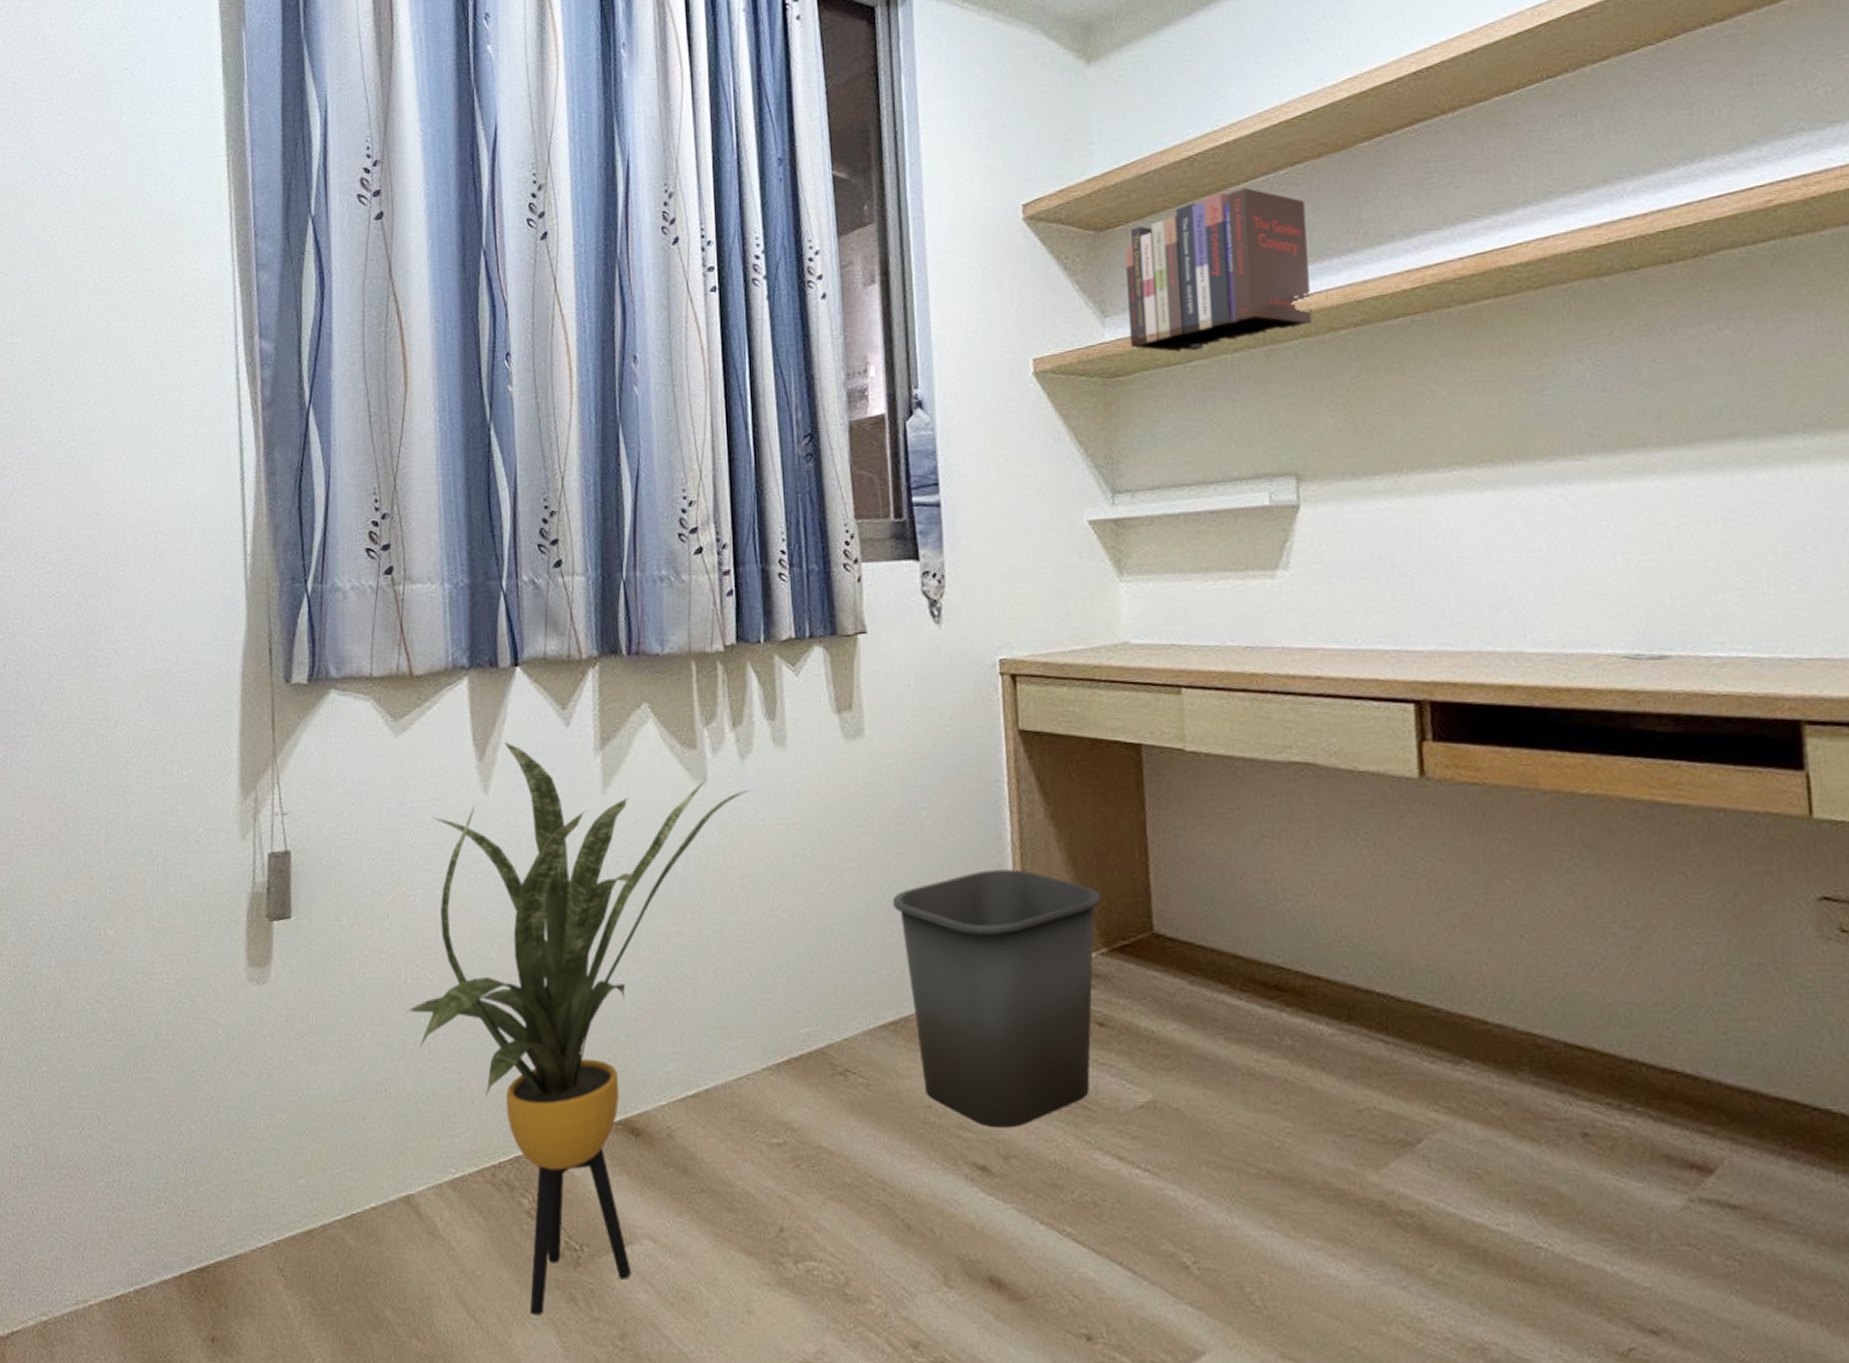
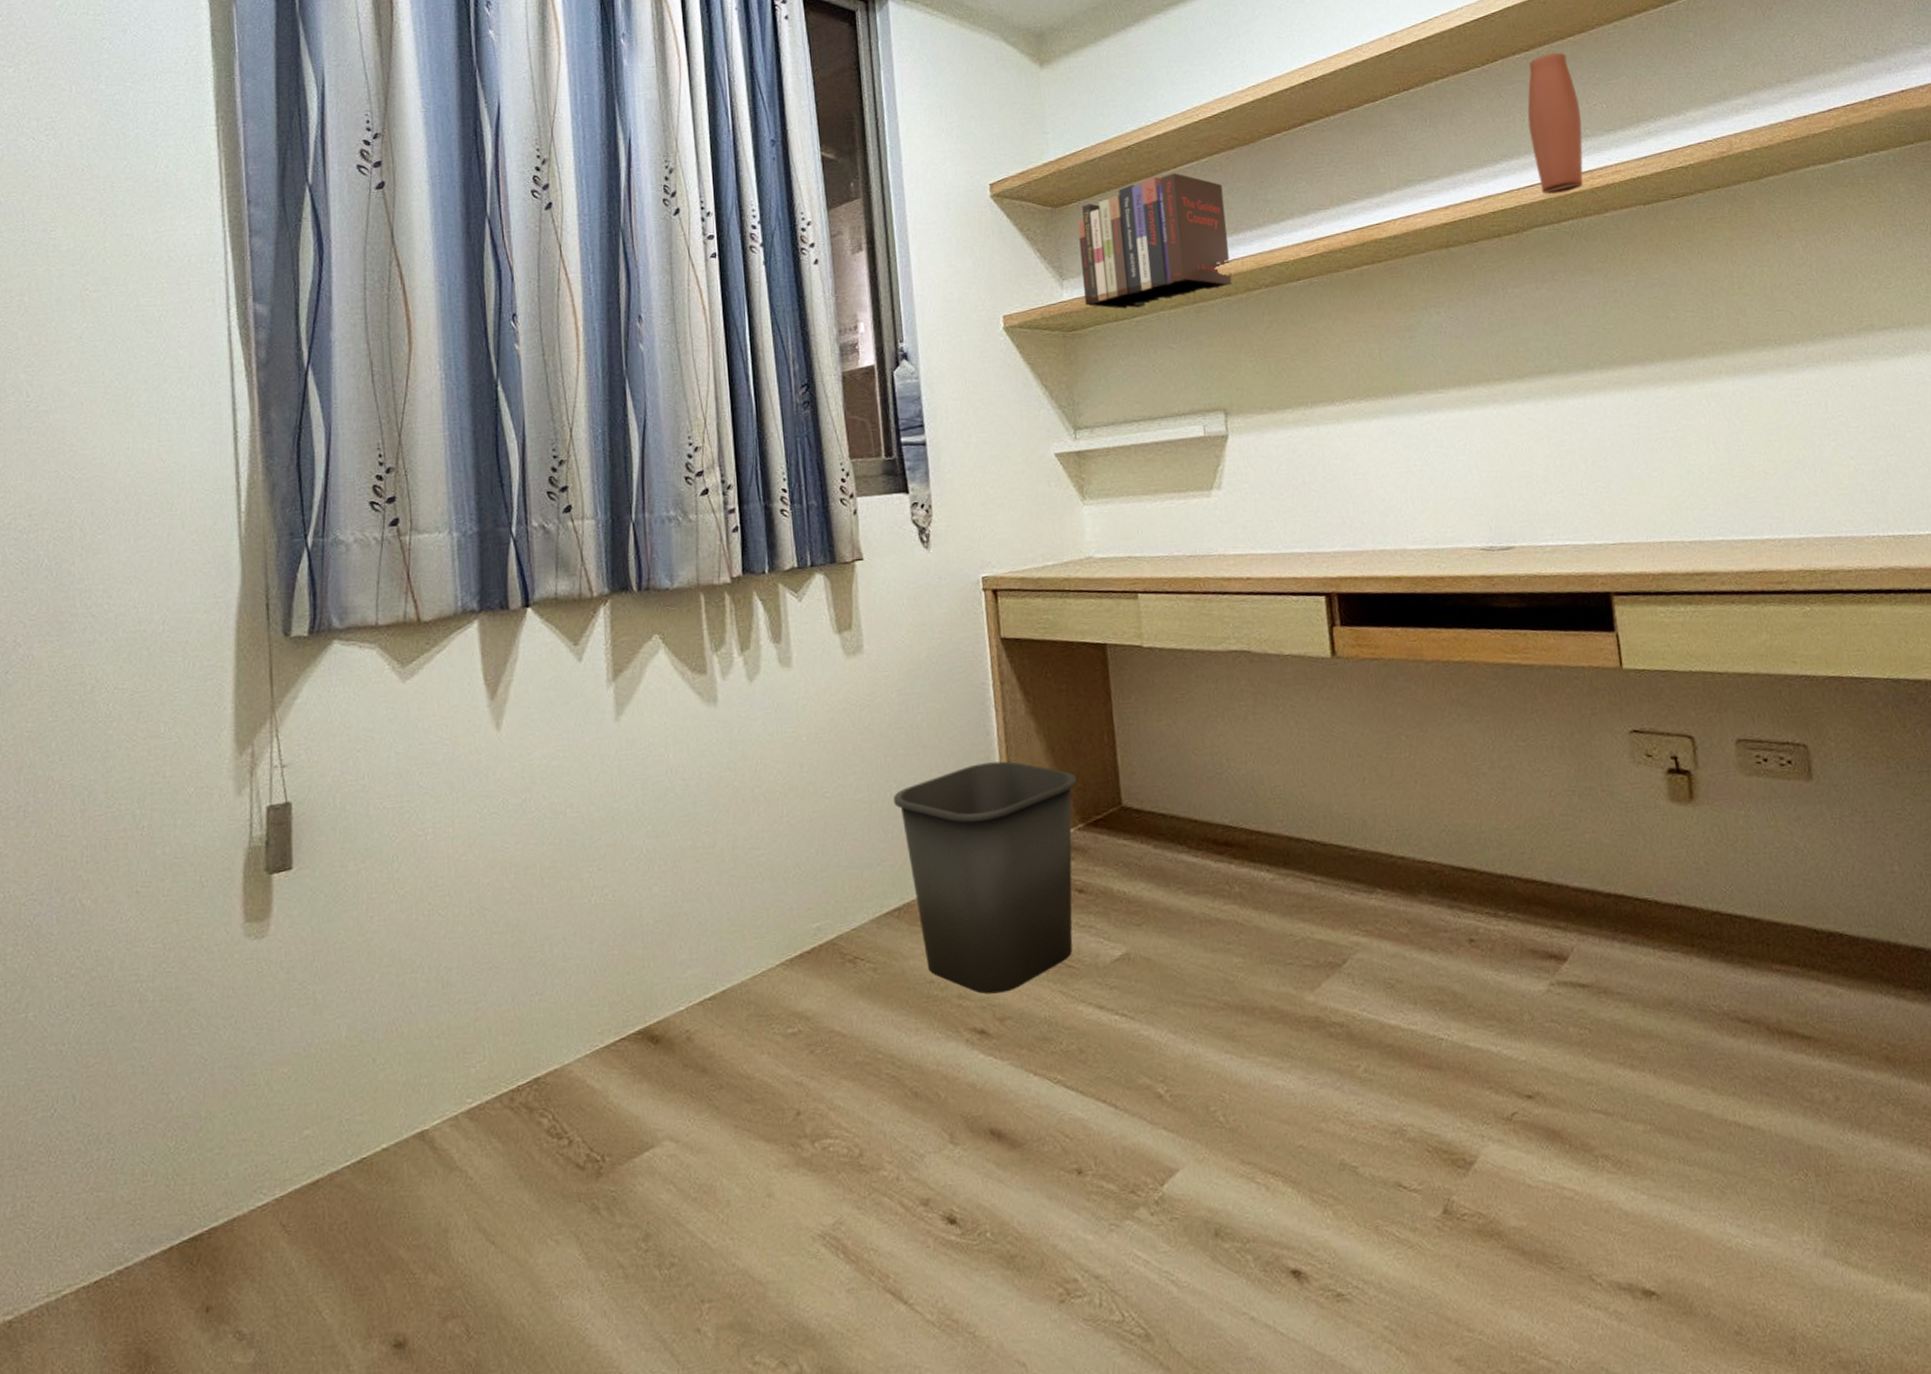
house plant: present [407,741,750,1316] -> none [418,679,759,1232]
vase: none [1717,21,1795,207] -> present [1527,52,1583,194]

